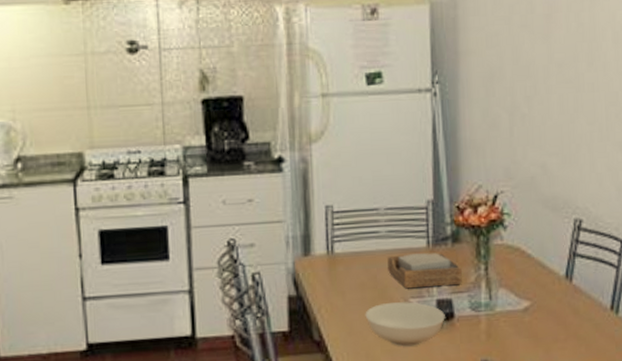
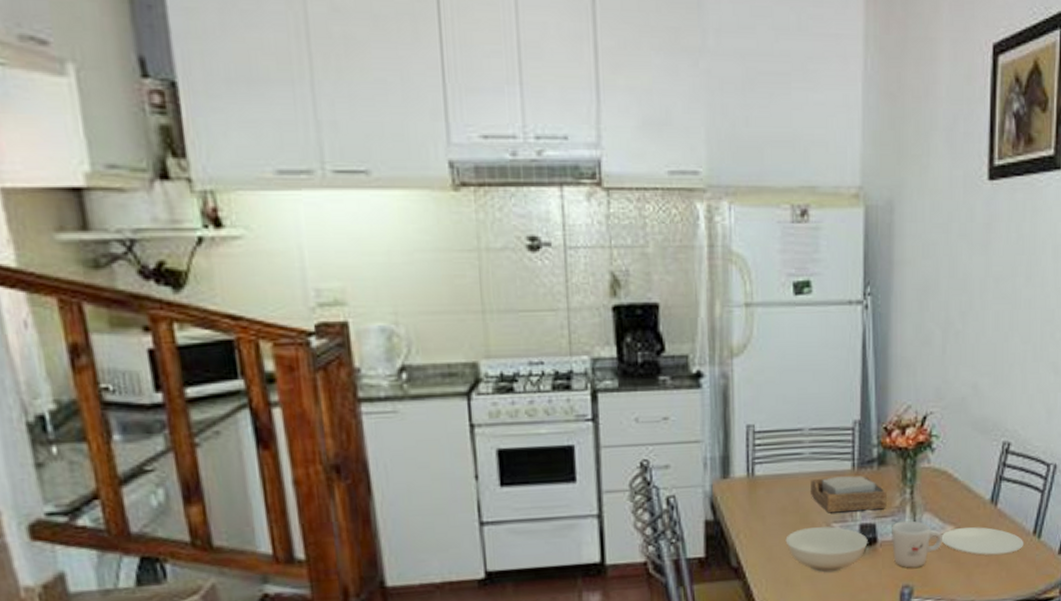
mug: none [468,296,519,343] -> present [892,520,942,568]
plate: none [517,302,602,332] -> present [941,527,1025,556]

